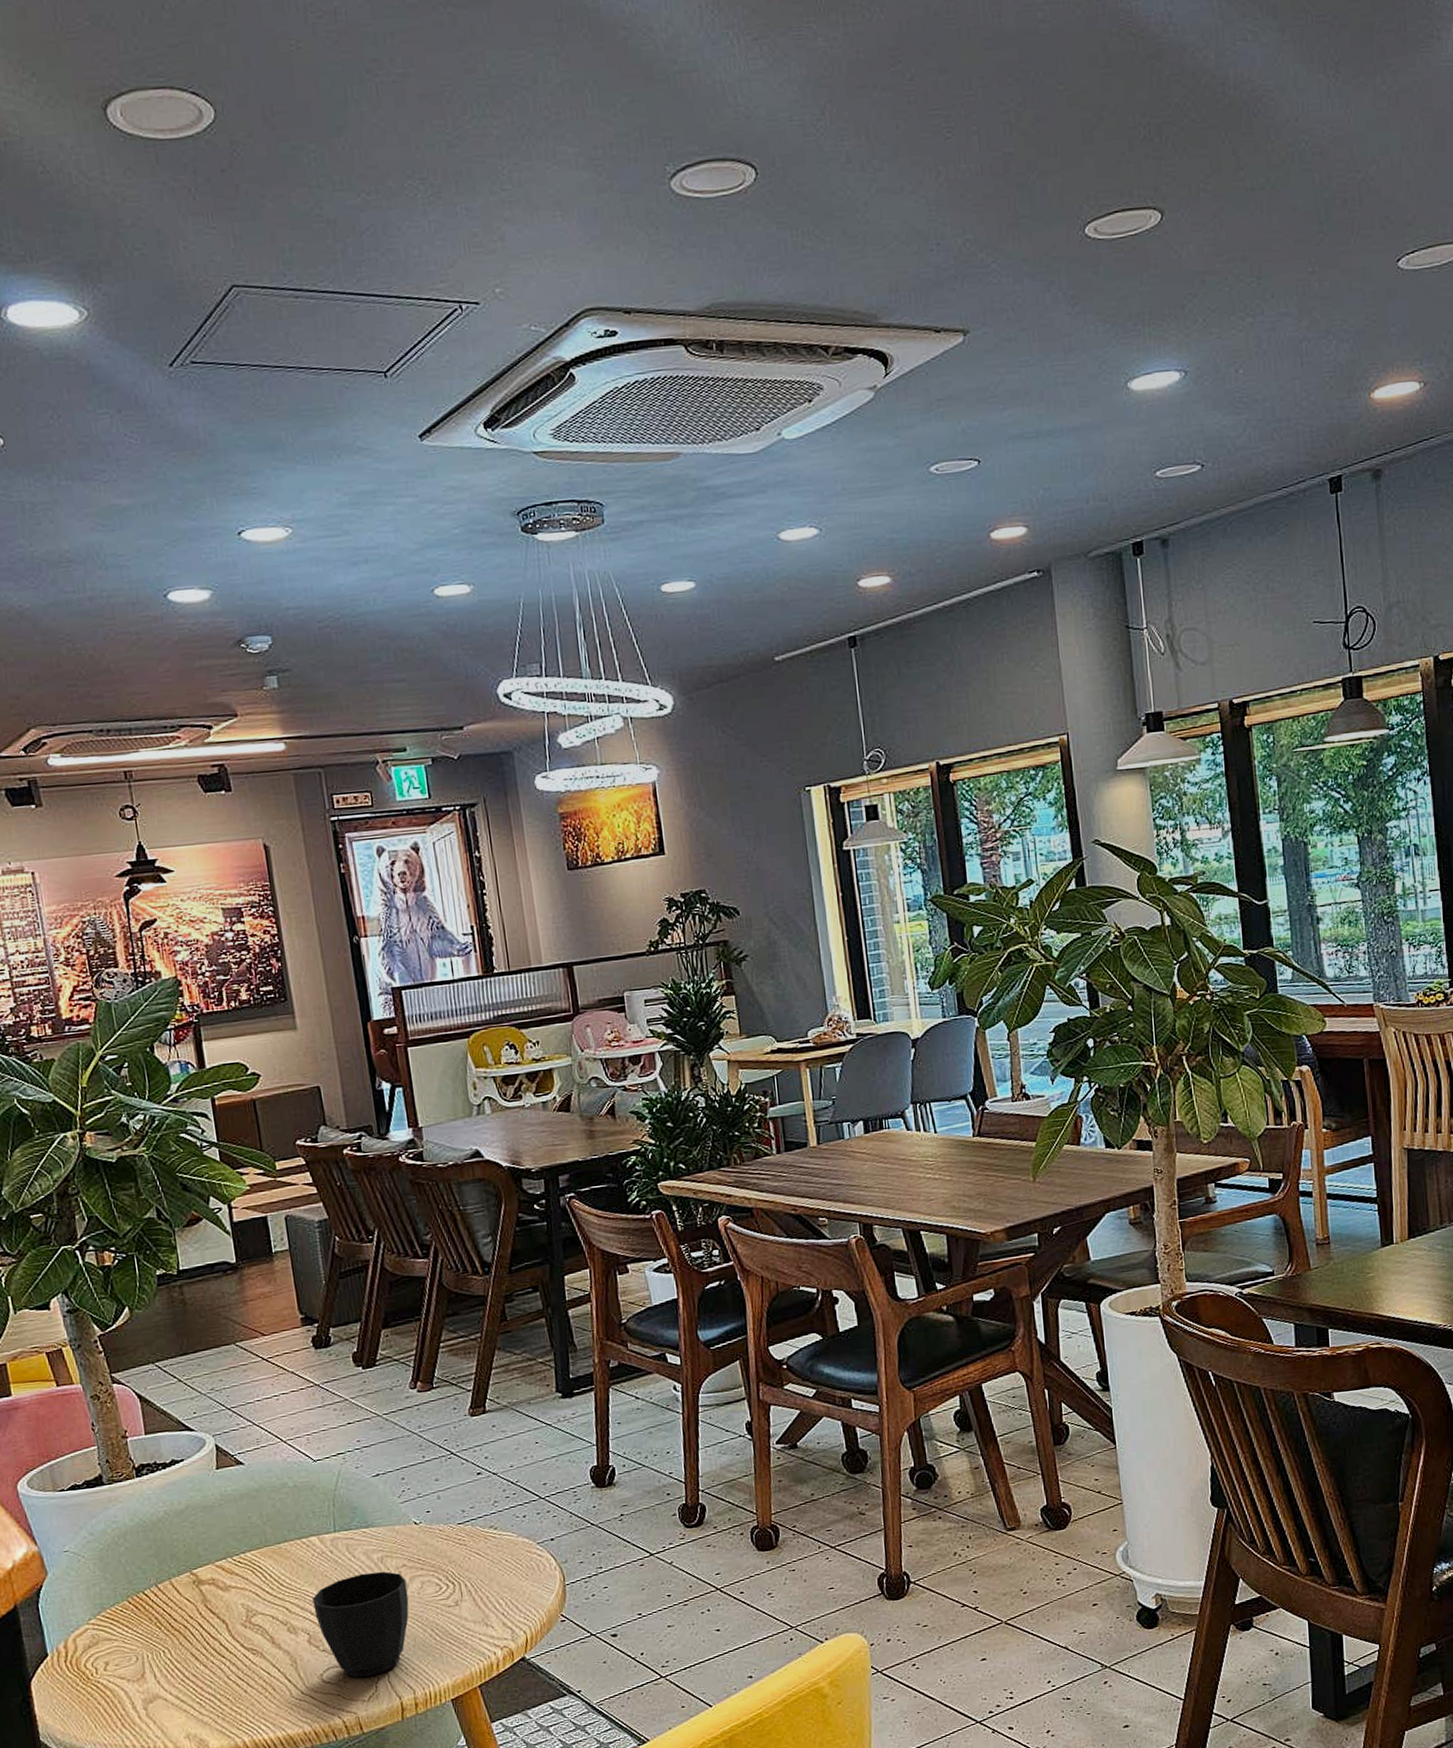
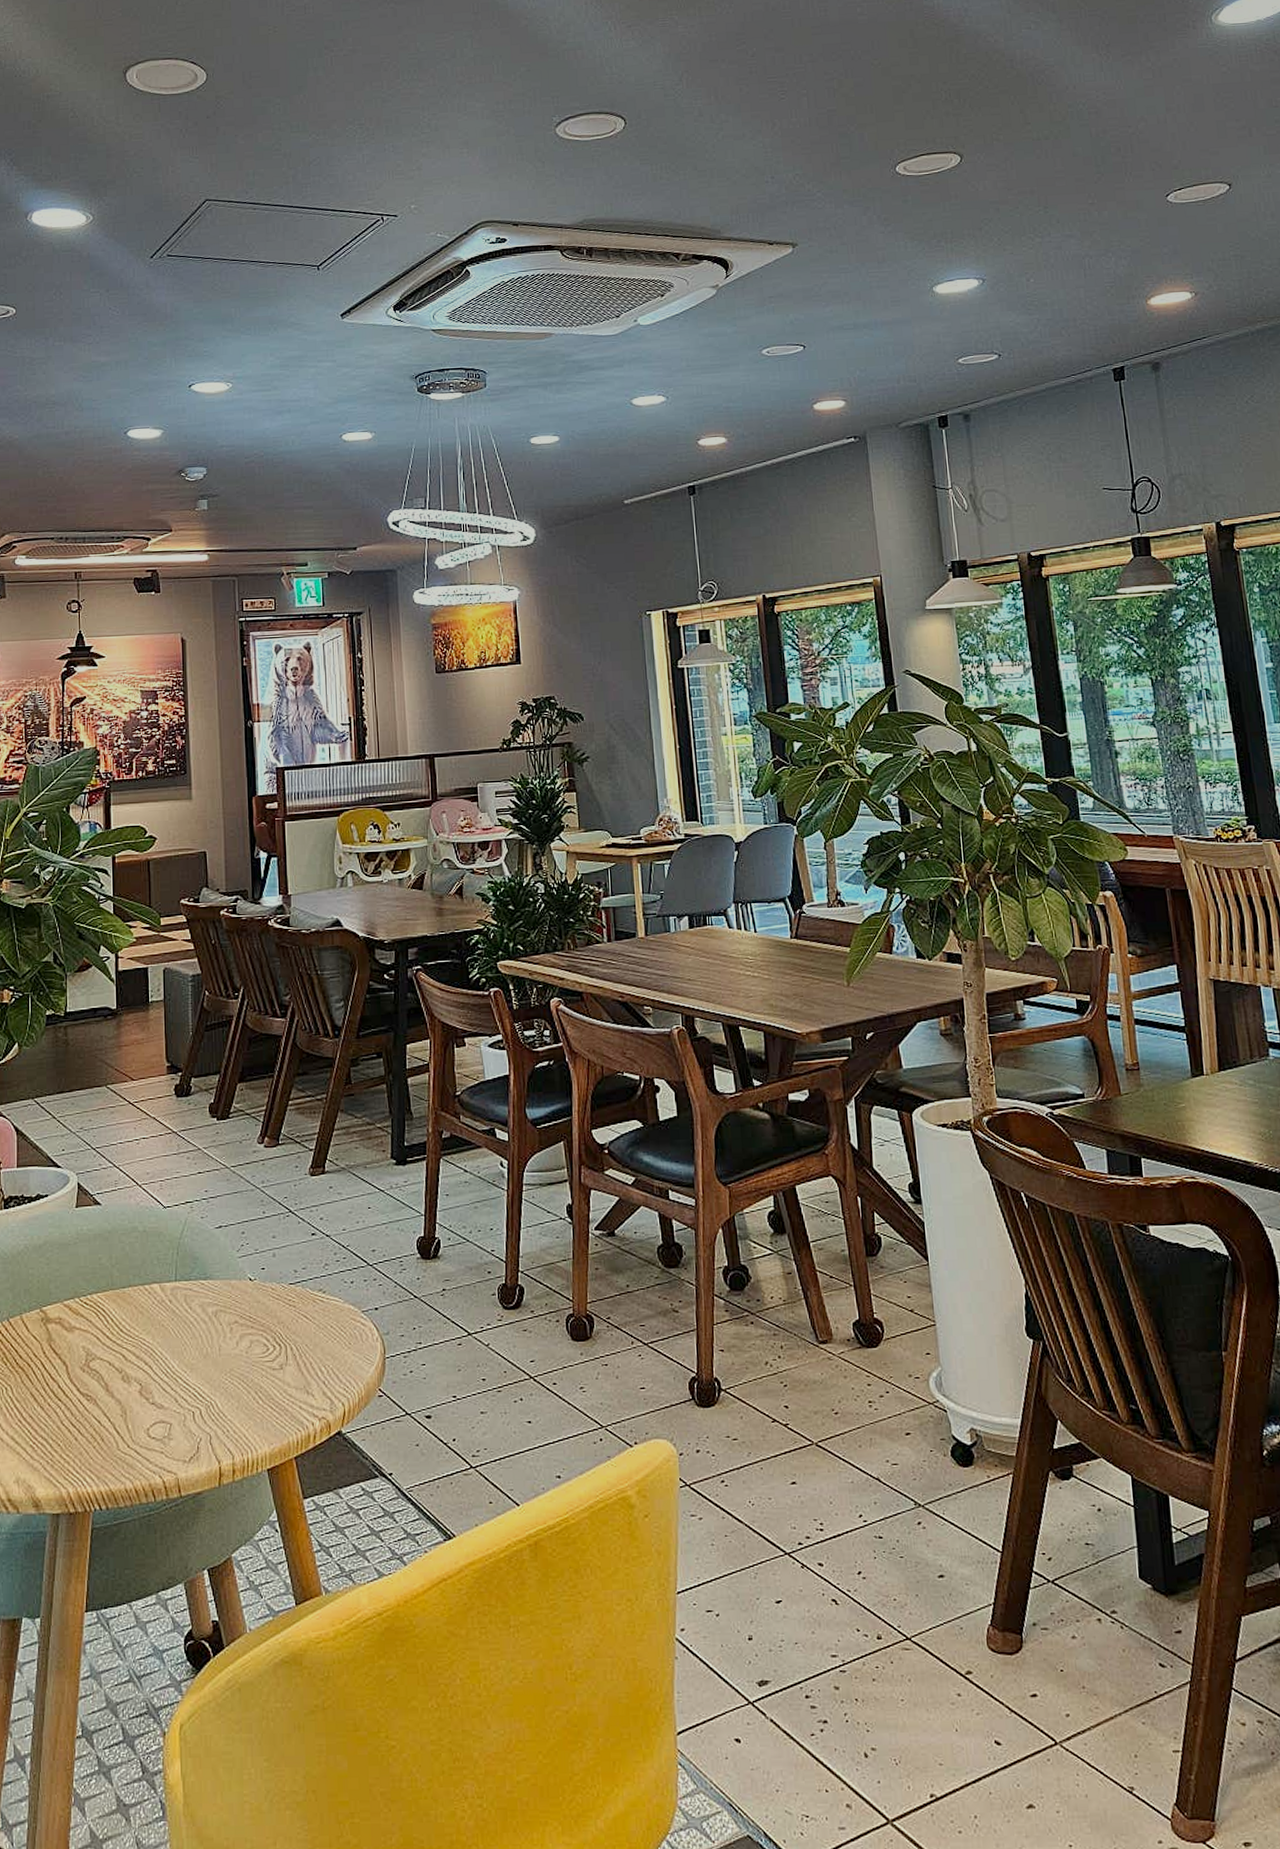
cup: present [312,1571,409,1678] -> none [148,1326,237,1436]

